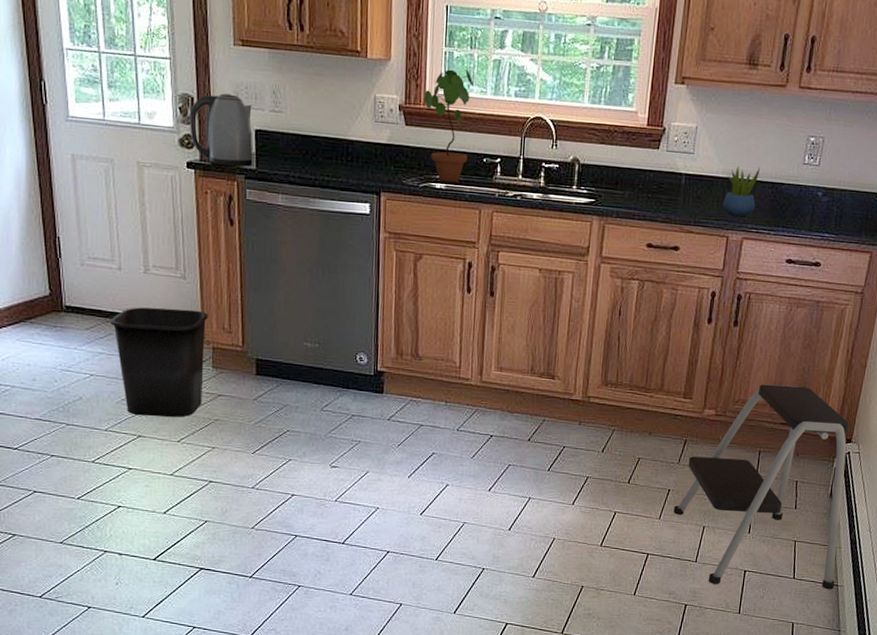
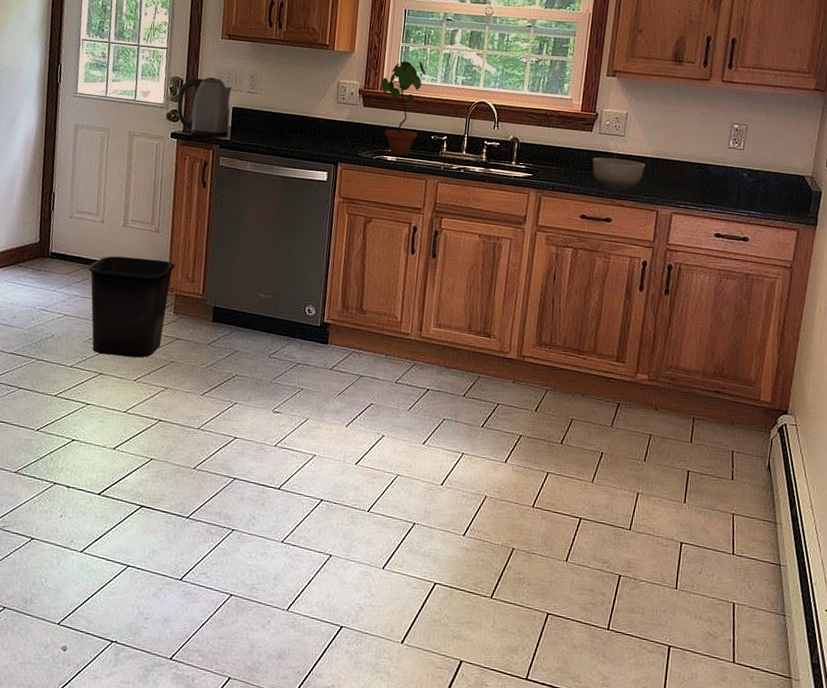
bowl: none [659,178,716,216] -> present [592,157,646,191]
step stool: present [673,384,851,590] -> none [606,351,786,569]
succulent plant: present [722,166,760,218] -> none [652,148,687,194]

